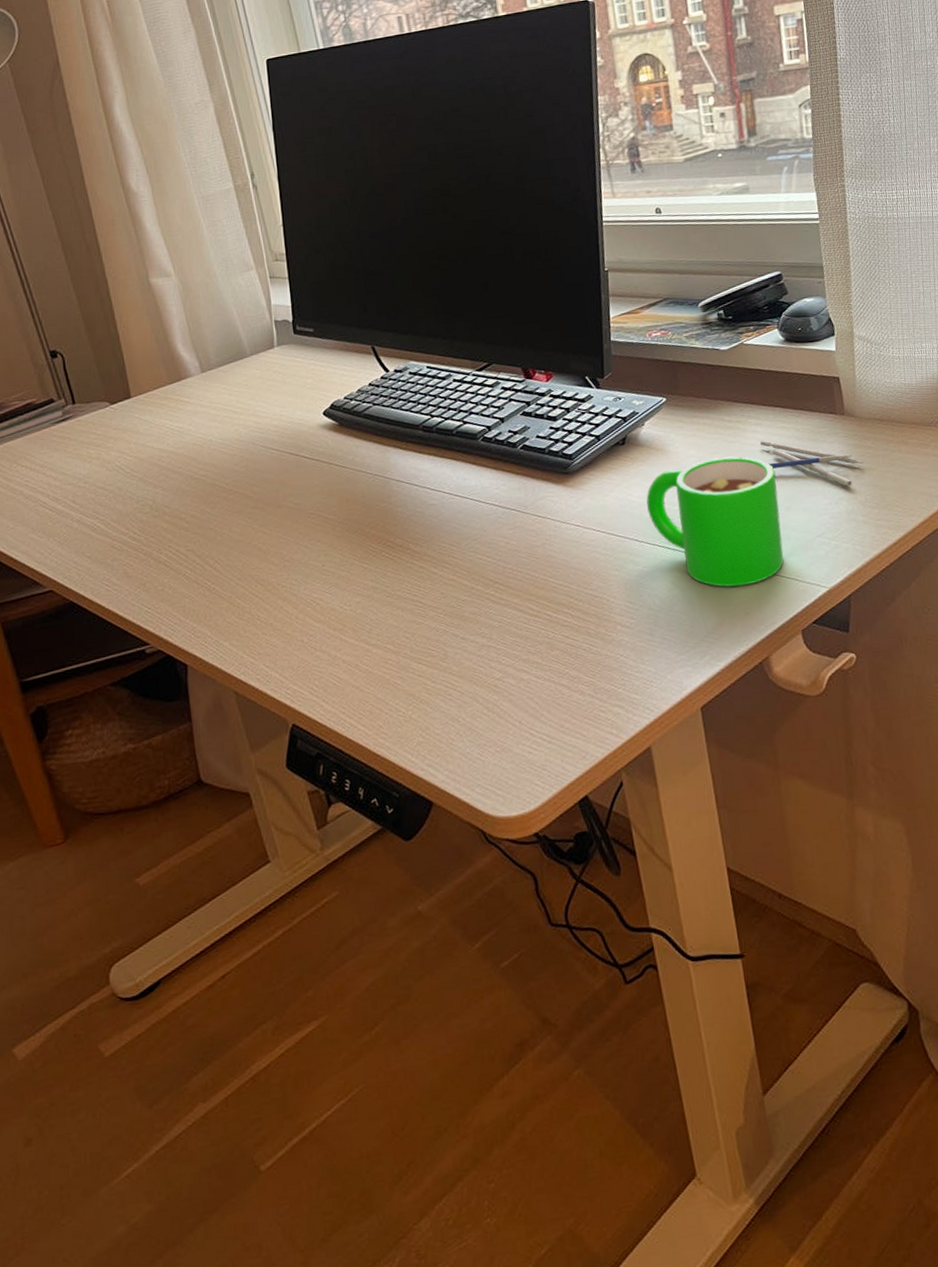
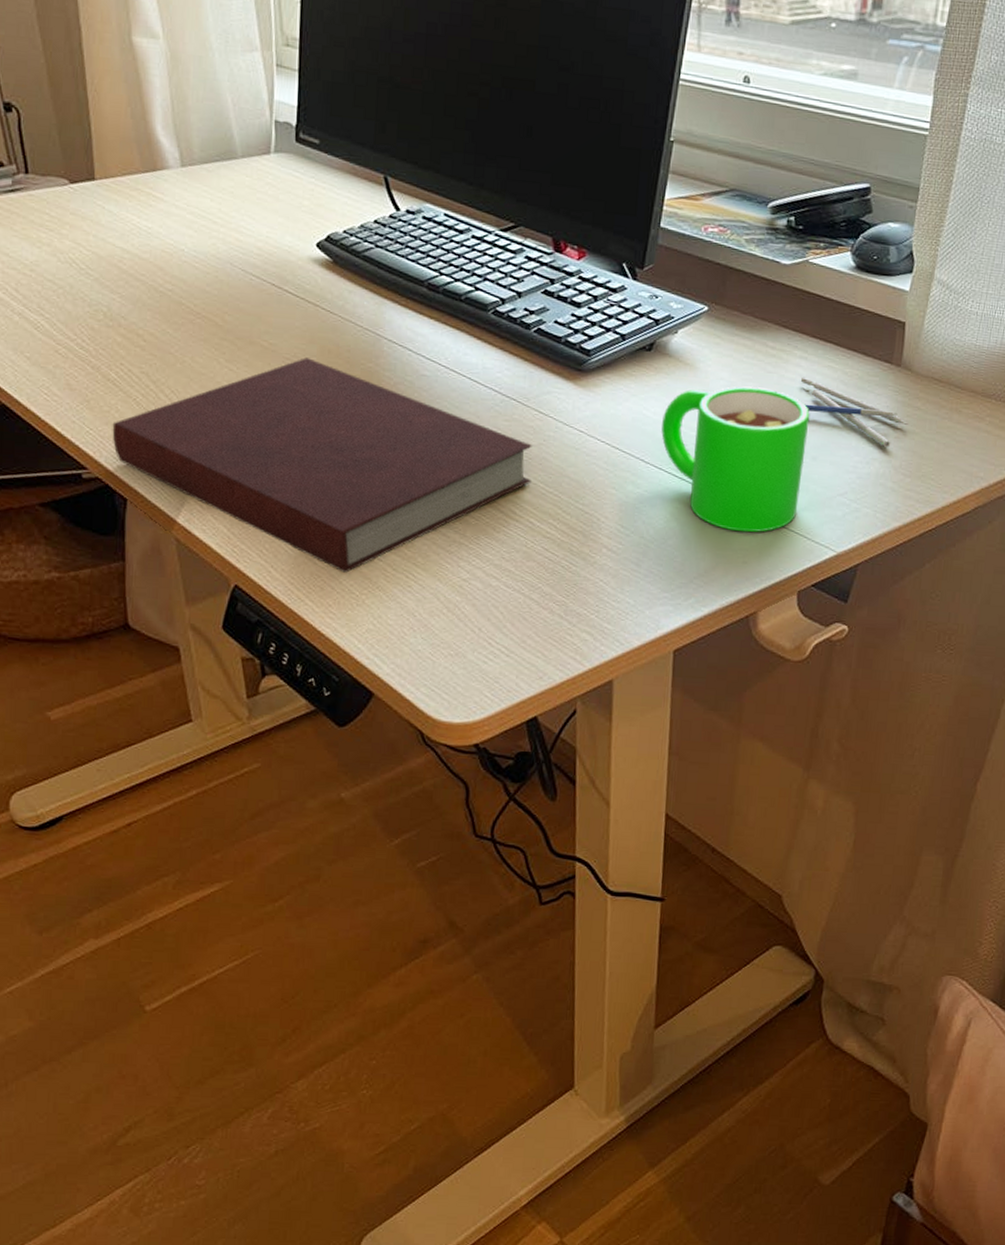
notebook: none [167,509,542,694] -> present [112,357,532,573]

